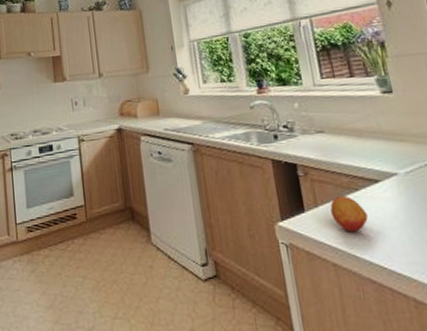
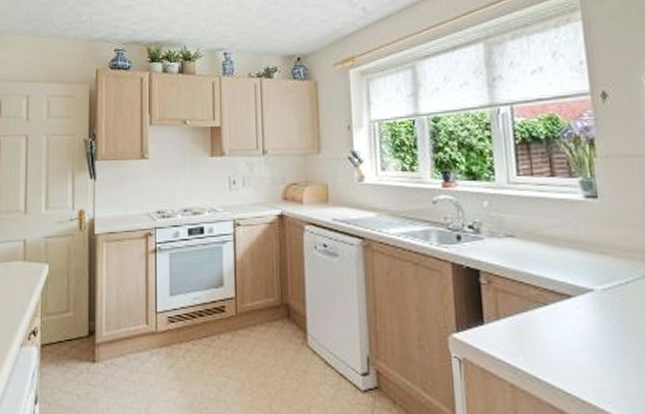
fruit: present [330,195,368,232] -> none [513,309,555,351]

